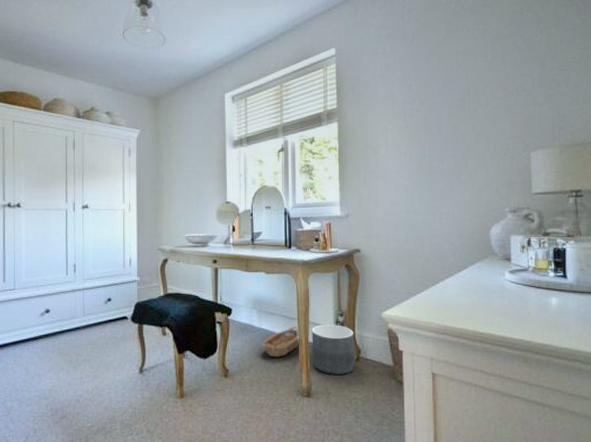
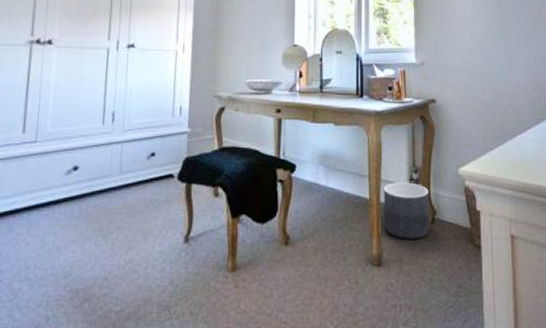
basket: present [262,326,301,358] -> none [329,185,372,221]

